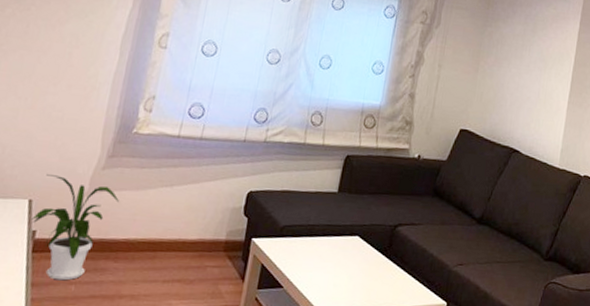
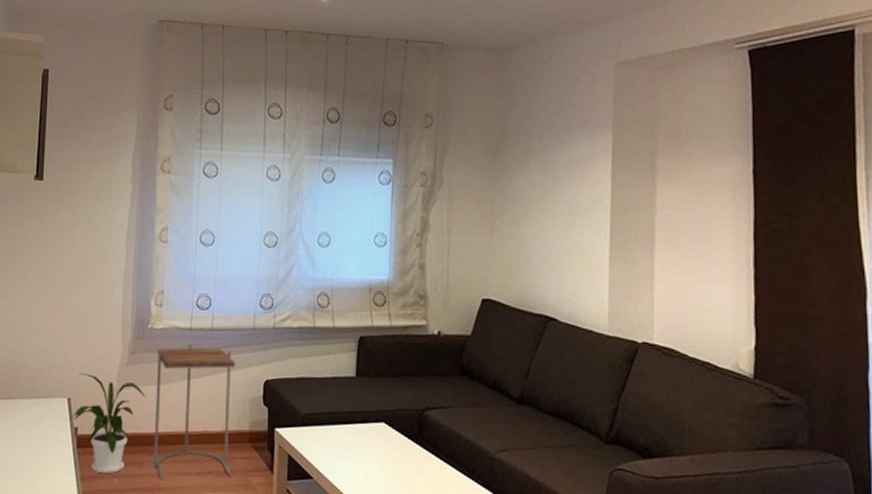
side table: none [117,151,222,286] -> present [153,344,236,479]

